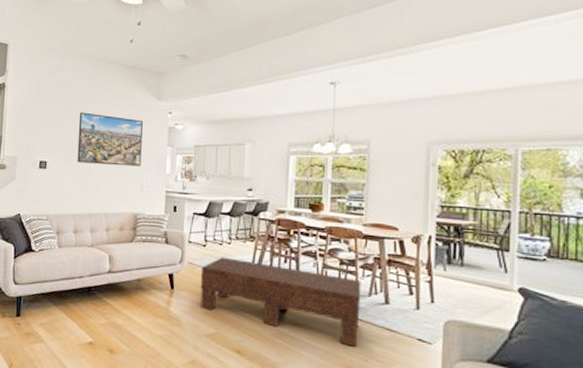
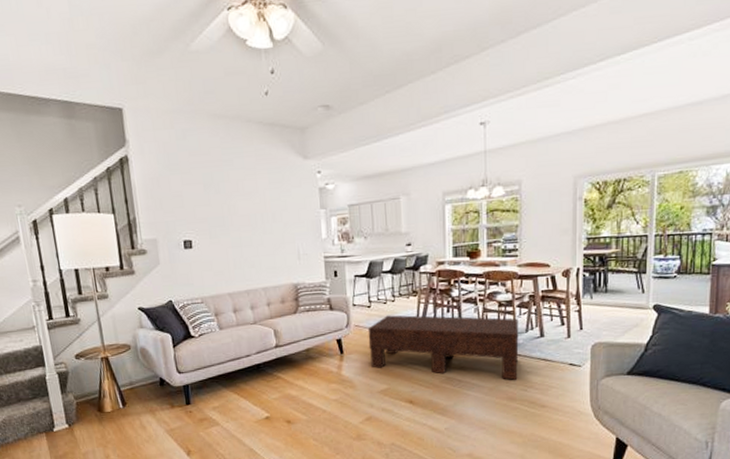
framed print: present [77,112,144,167] -> none [219,181,295,238]

